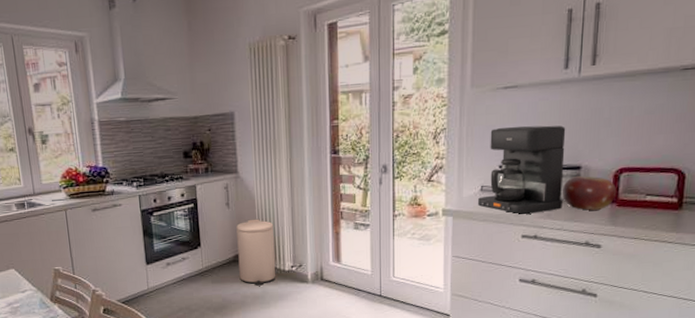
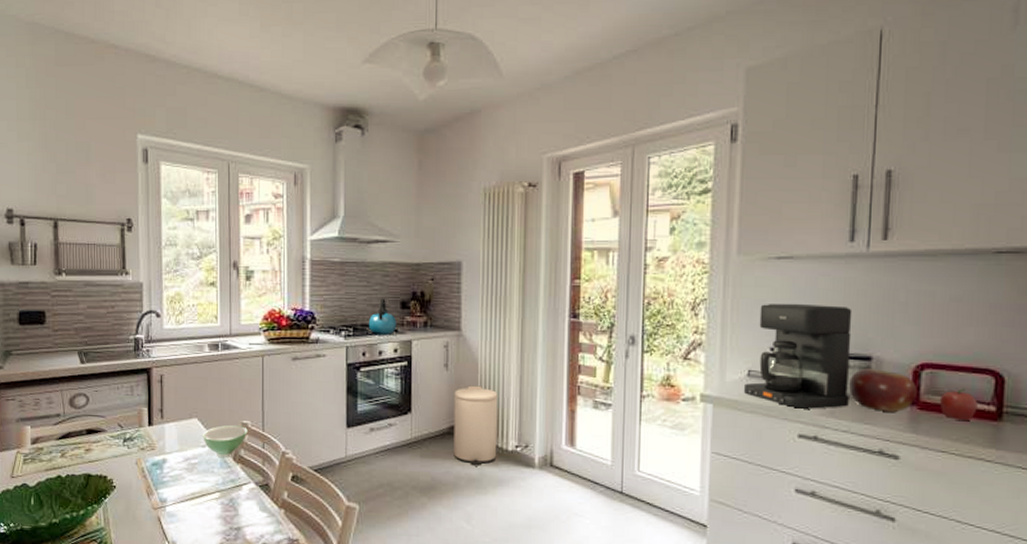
bowl: none [20,271,60,300] -> present [201,424,248,457]
kettle: none [156,150,182,183] -> present [368,298,397,336]
fruit: none [633,185,664,213] -> present [939,388,978,422]

